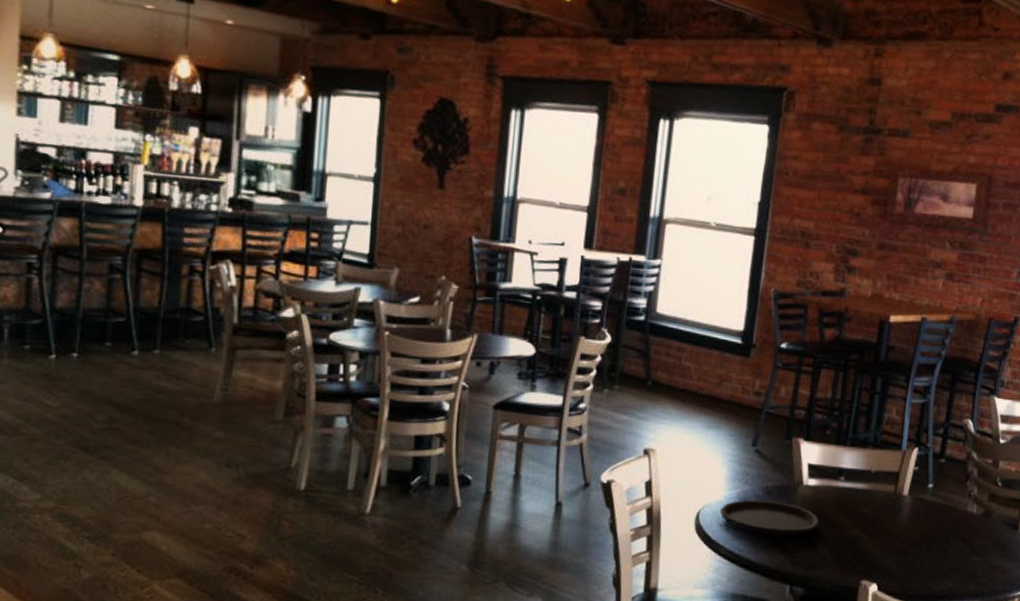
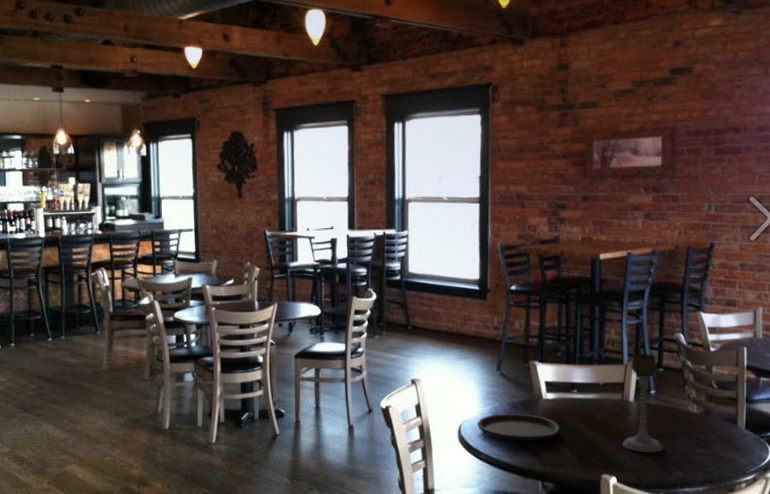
candle holder: none [889,438,940,558] -> present [622,353,664,453]

